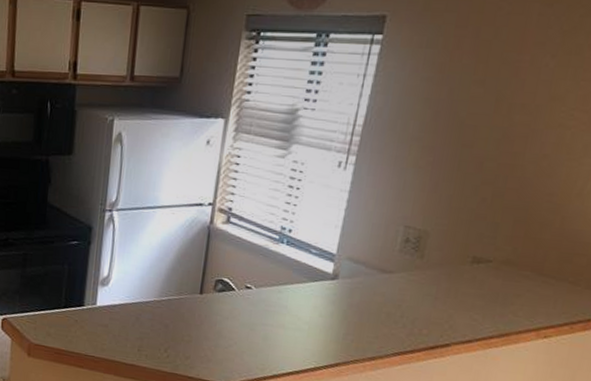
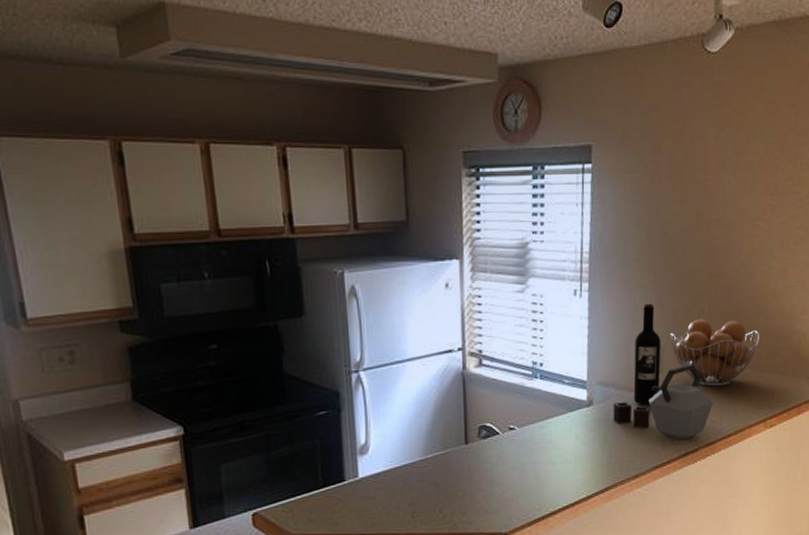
kettle: none [357,255,478,333] -> present [613,364,713,440]
wine bottle: none [384,185,428,289] -> present [633,303,661,405]
fruit basket: none [439,208,552,285] -> present [670,318,760,387]

